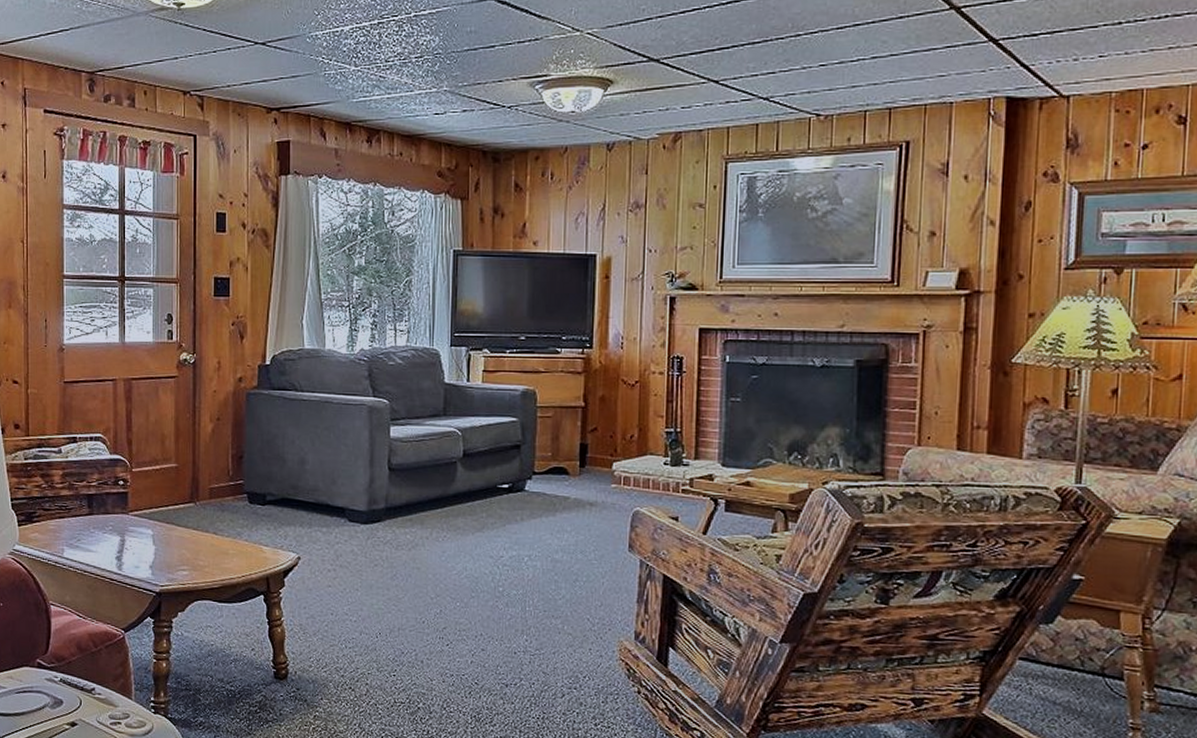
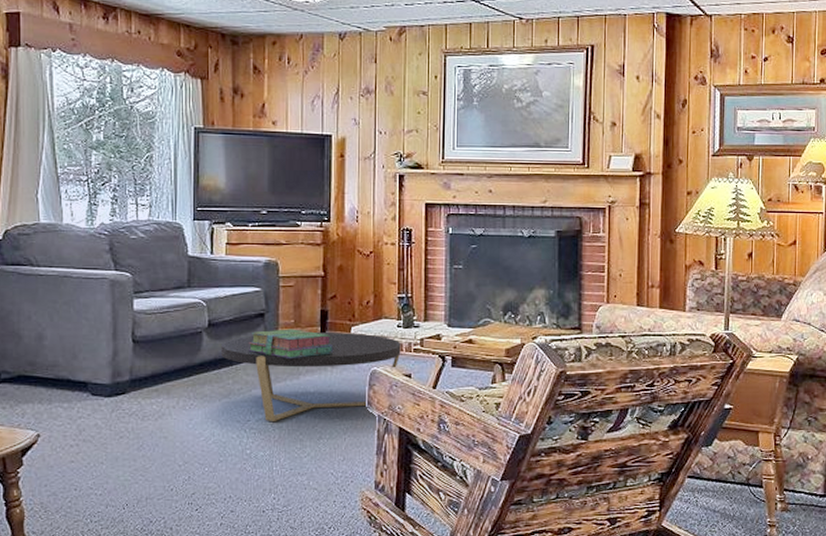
coffee table: none [476,467,668,559] -> present [221,333,401,421]
stack of books: none [503,462,593,494] -> present [248,329,334,358]

